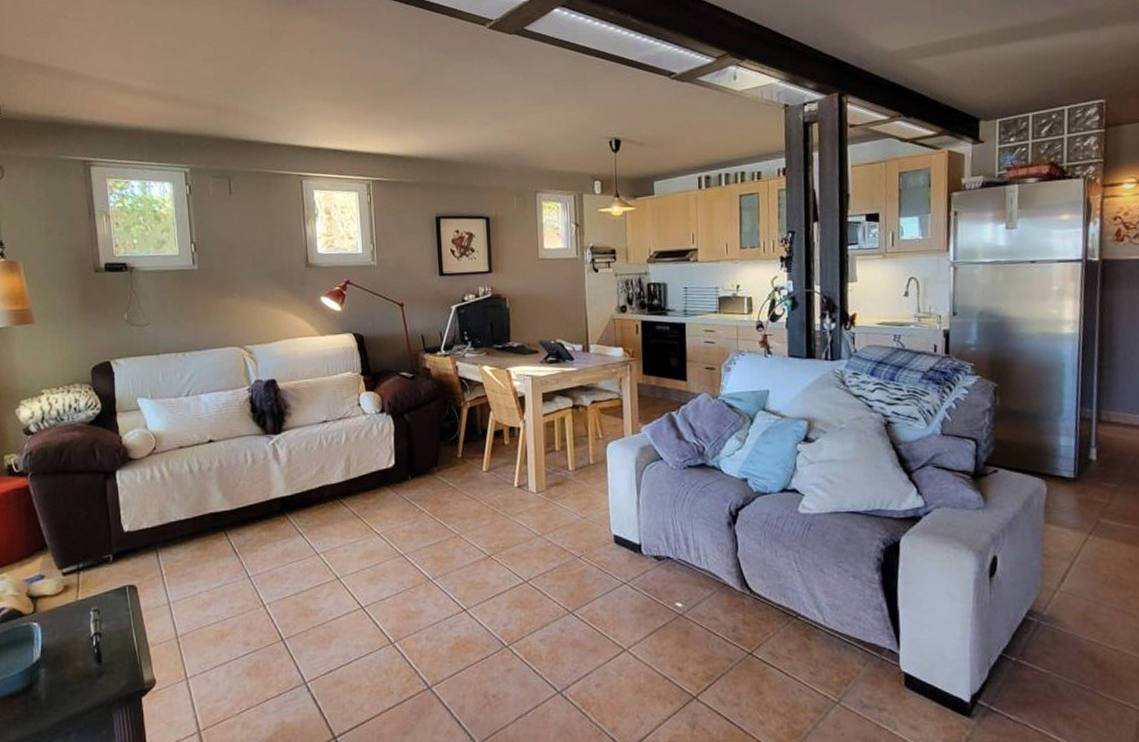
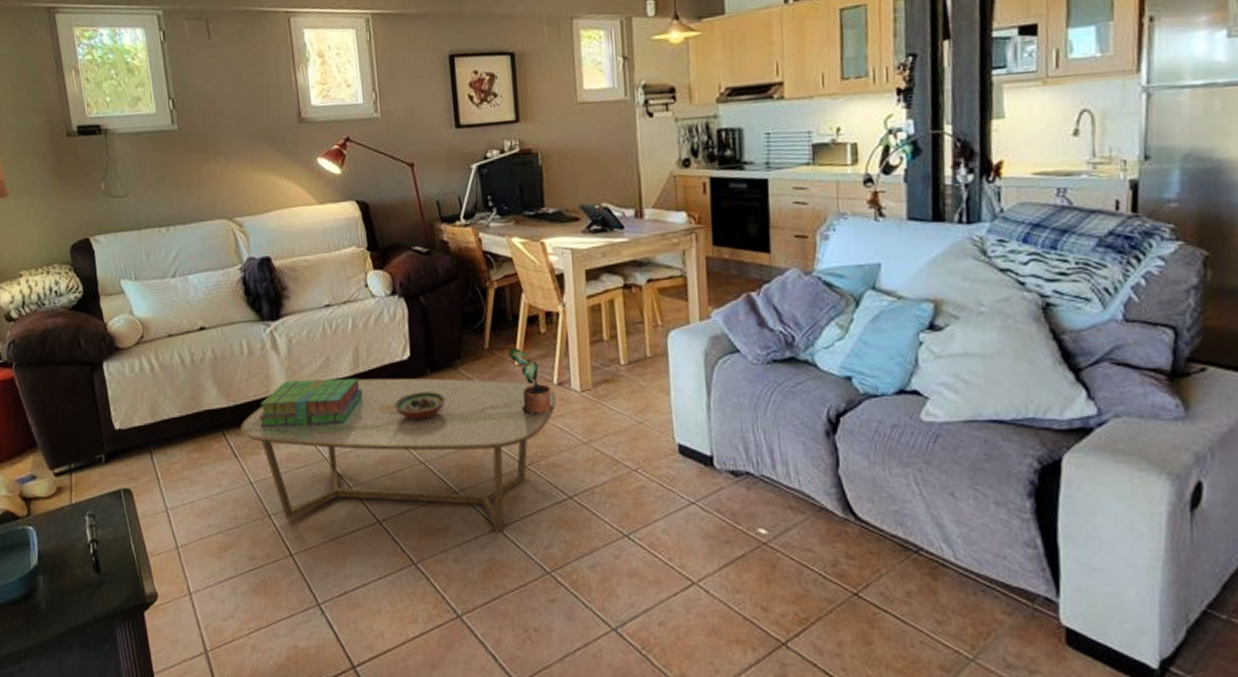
coffee table: none [242,482,517,614] -> present [241,378,557,534]
stack of books: none [259,483,352,527] -> present [259,377,362,427]
decorative bowl: none [379,494,424,517] -> present [393,392,446,418]
potted plant: none [477,456,514,514] -> present [508,347,554,416]

